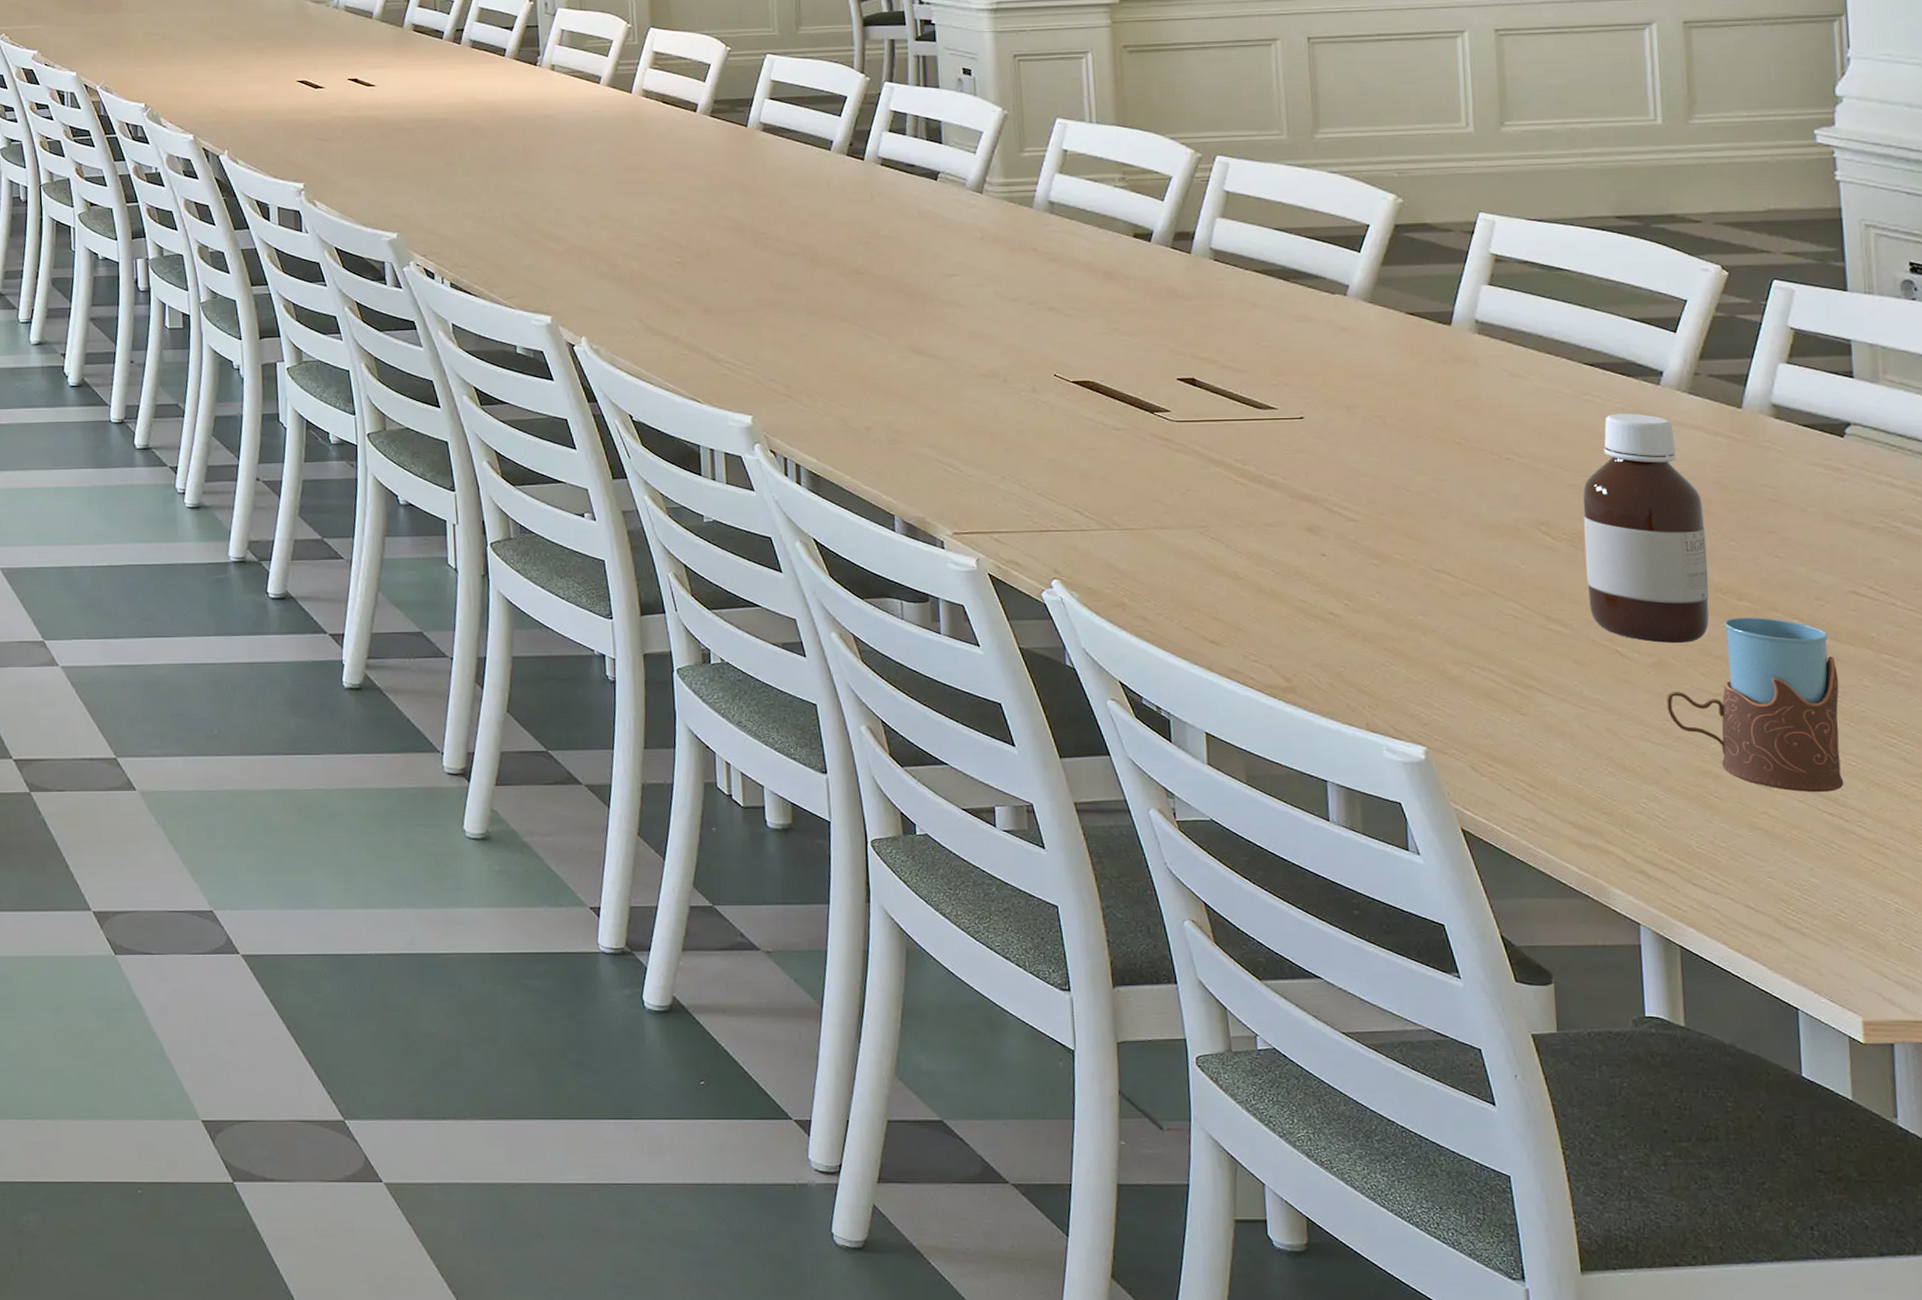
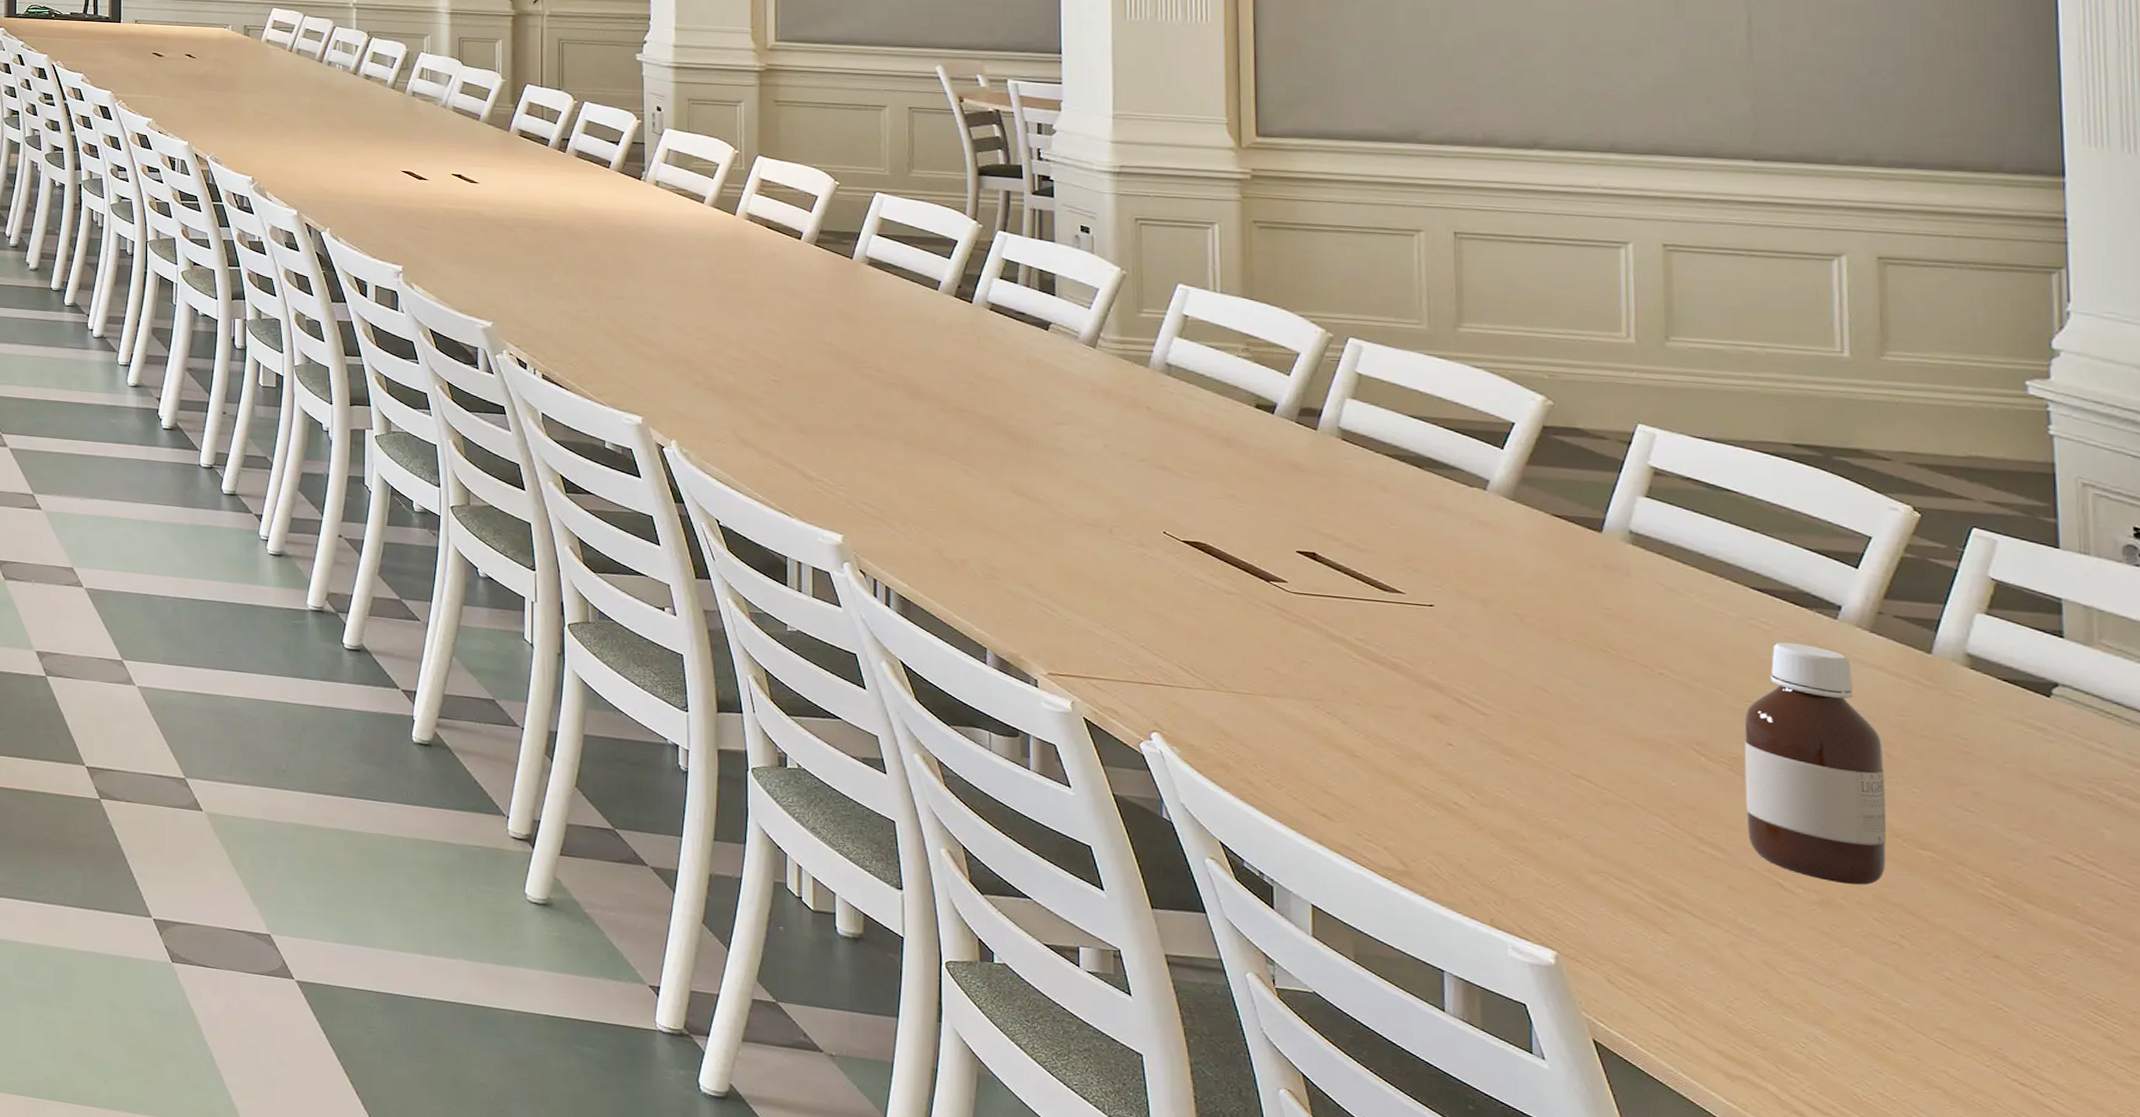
drinking glass: present [1666,617,1844,792] -> none [1833,866,2039,1061]

